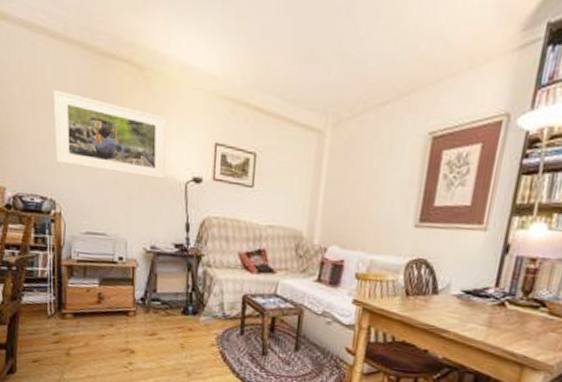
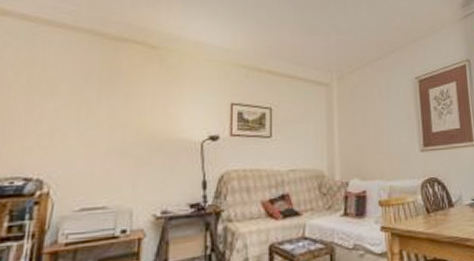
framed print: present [54,90,166,179] -> none [50,72,180,143]

